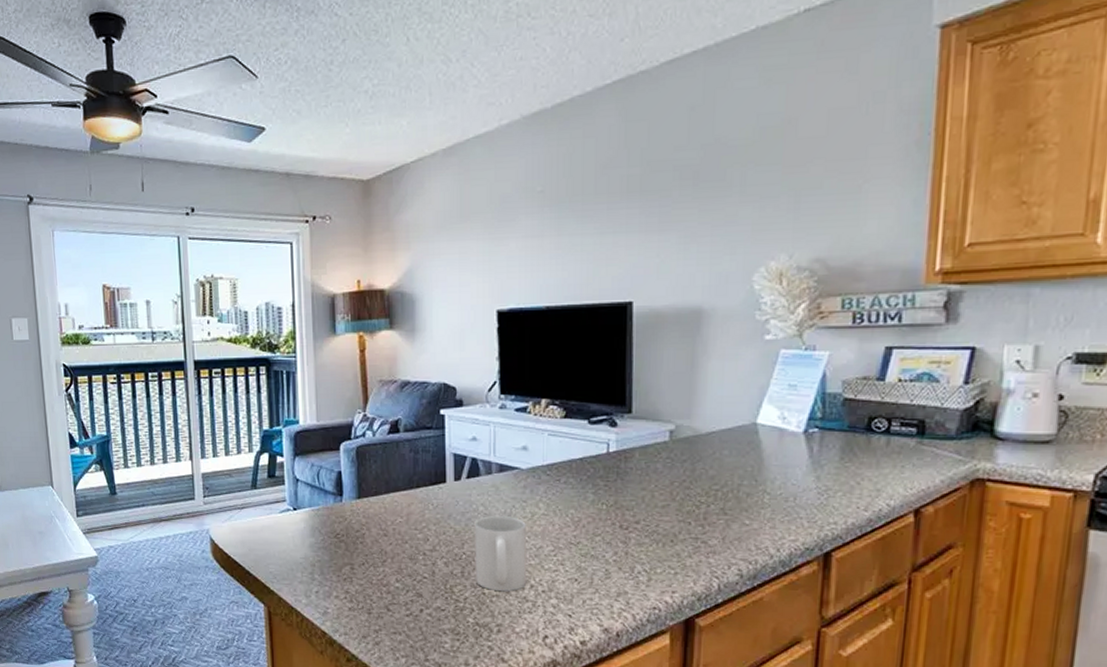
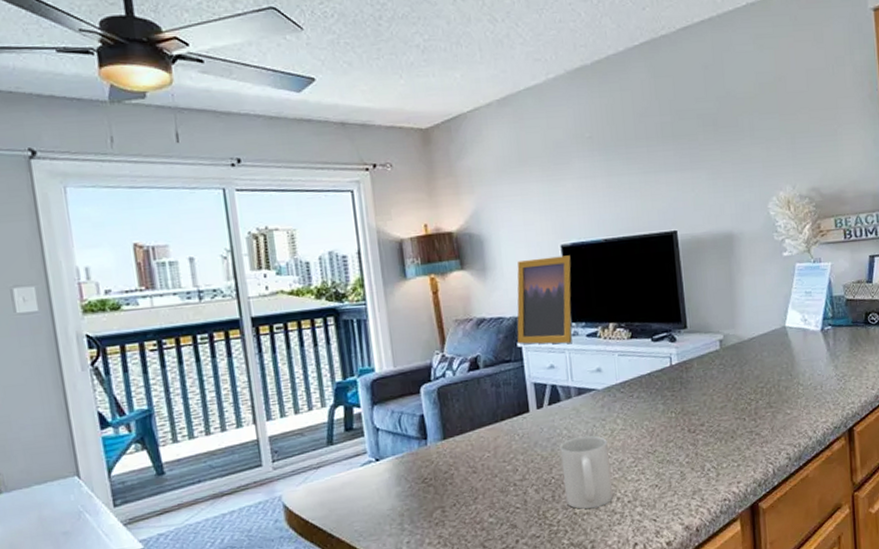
picture frame: none [441,321,508,416] -> present [517,255,573,345]

